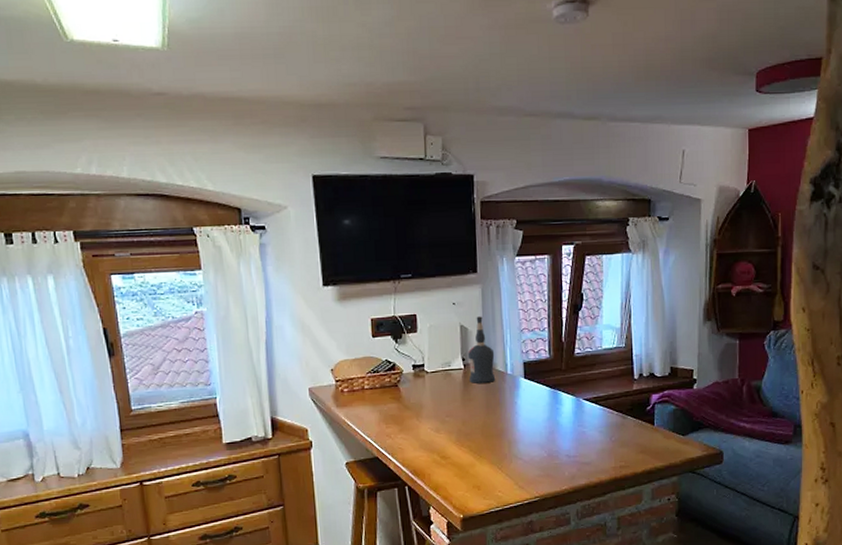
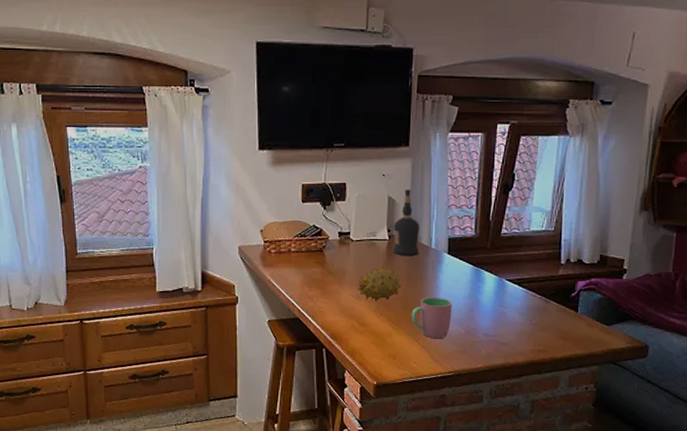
fruit: none [436,397,481,434] -> present [358,267,402,302]
cup: none [492,423,533,465] -> present [411,297,453,339]

